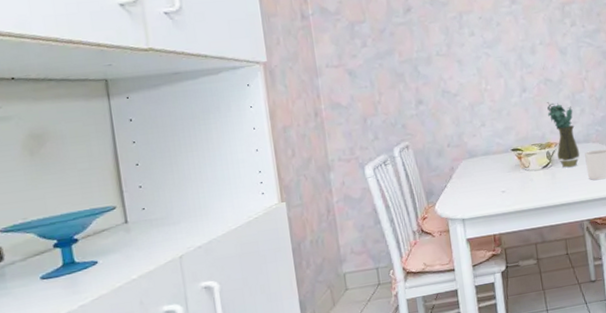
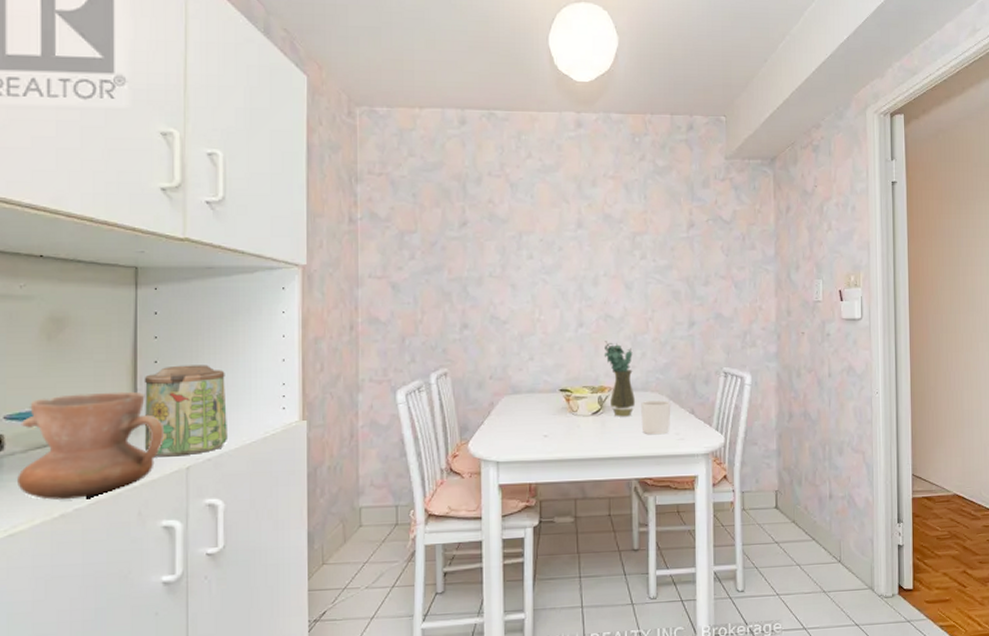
ceramic jug: none [16,193,155,301] -> present [18,391,165,500]
canister: none [128,162,215,250] -> present [144,365,229,457]

